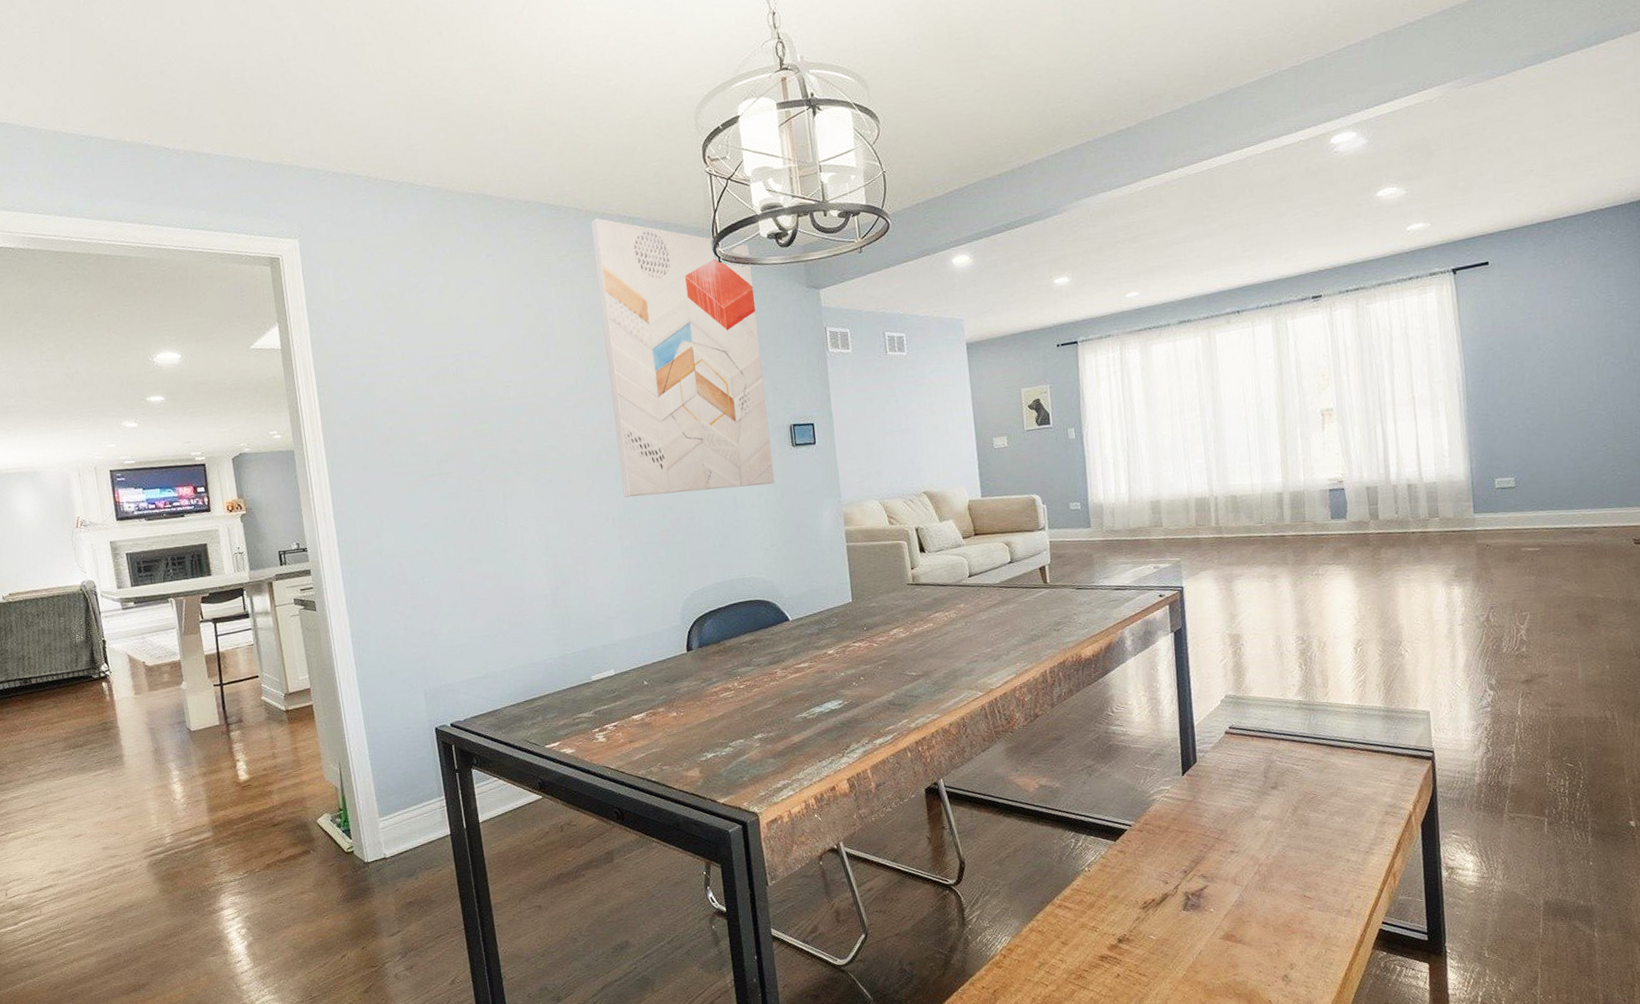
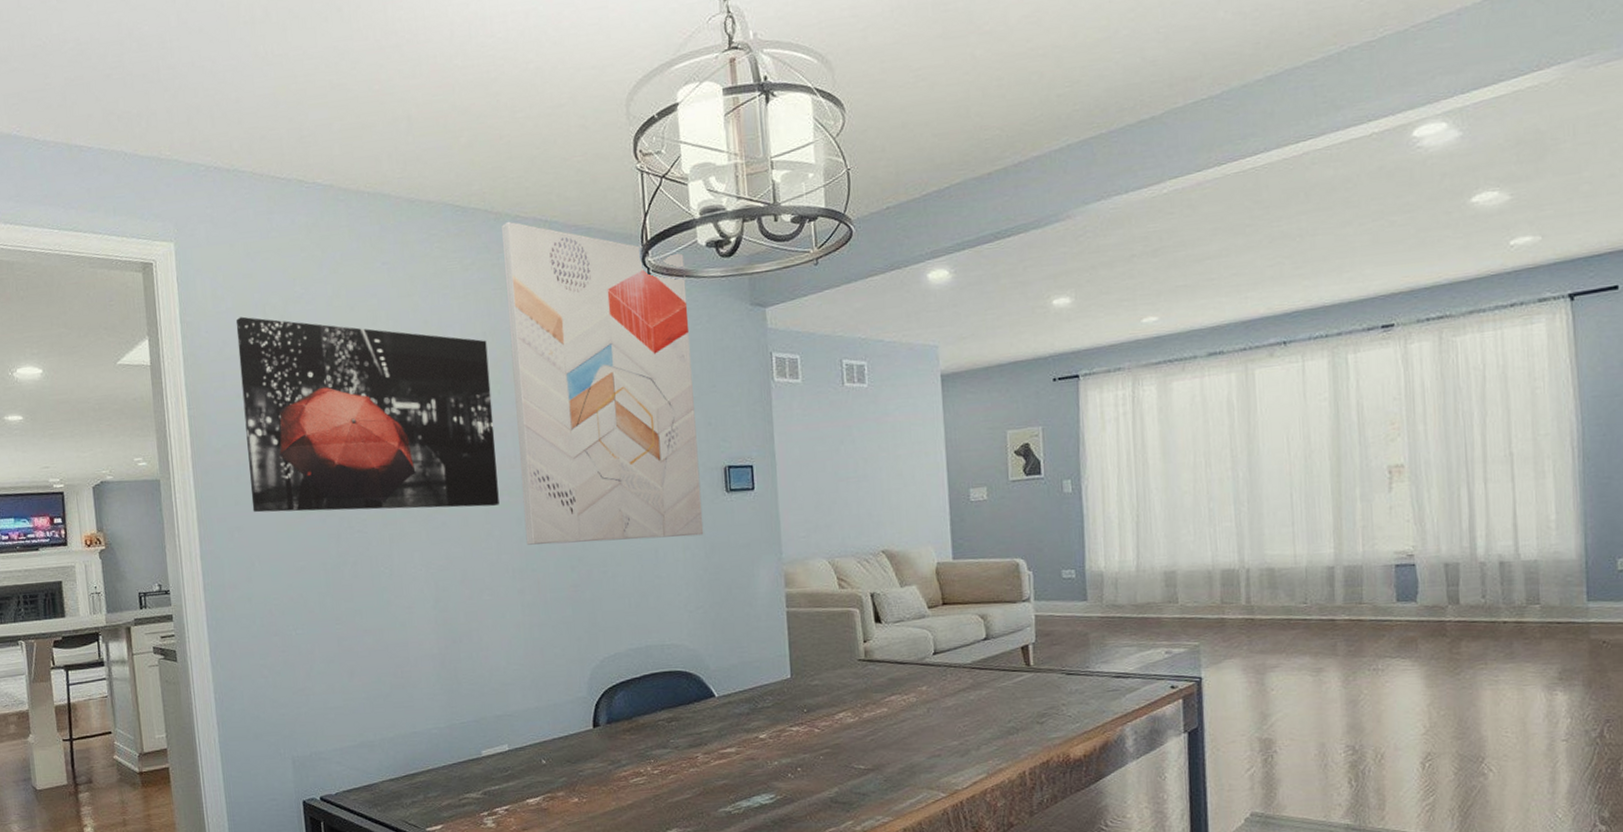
wall art: none [357,304,599,477] -> present [235,316,499,513]

